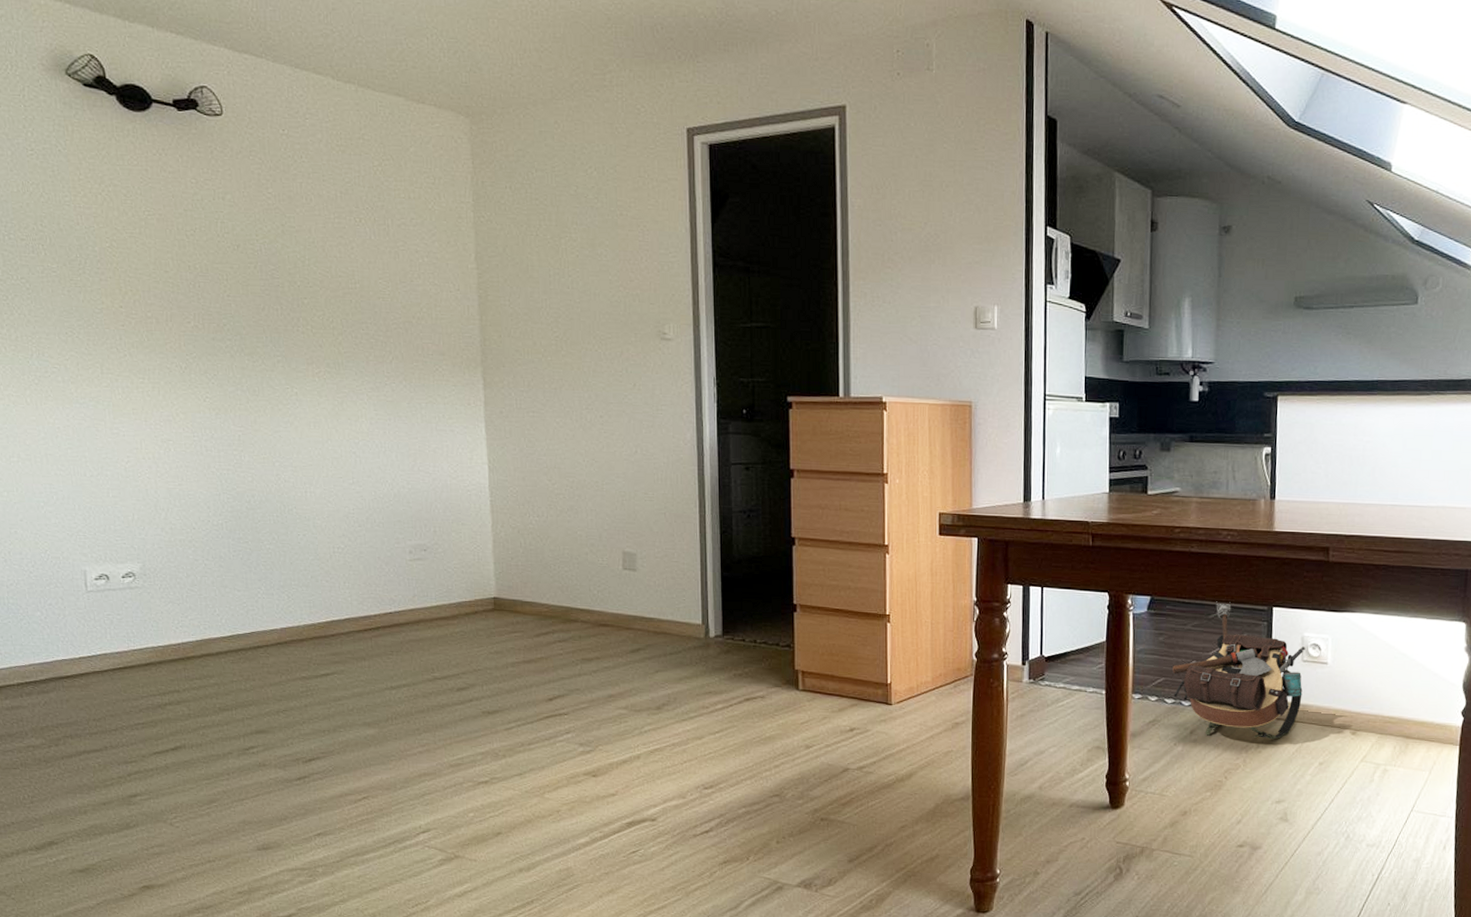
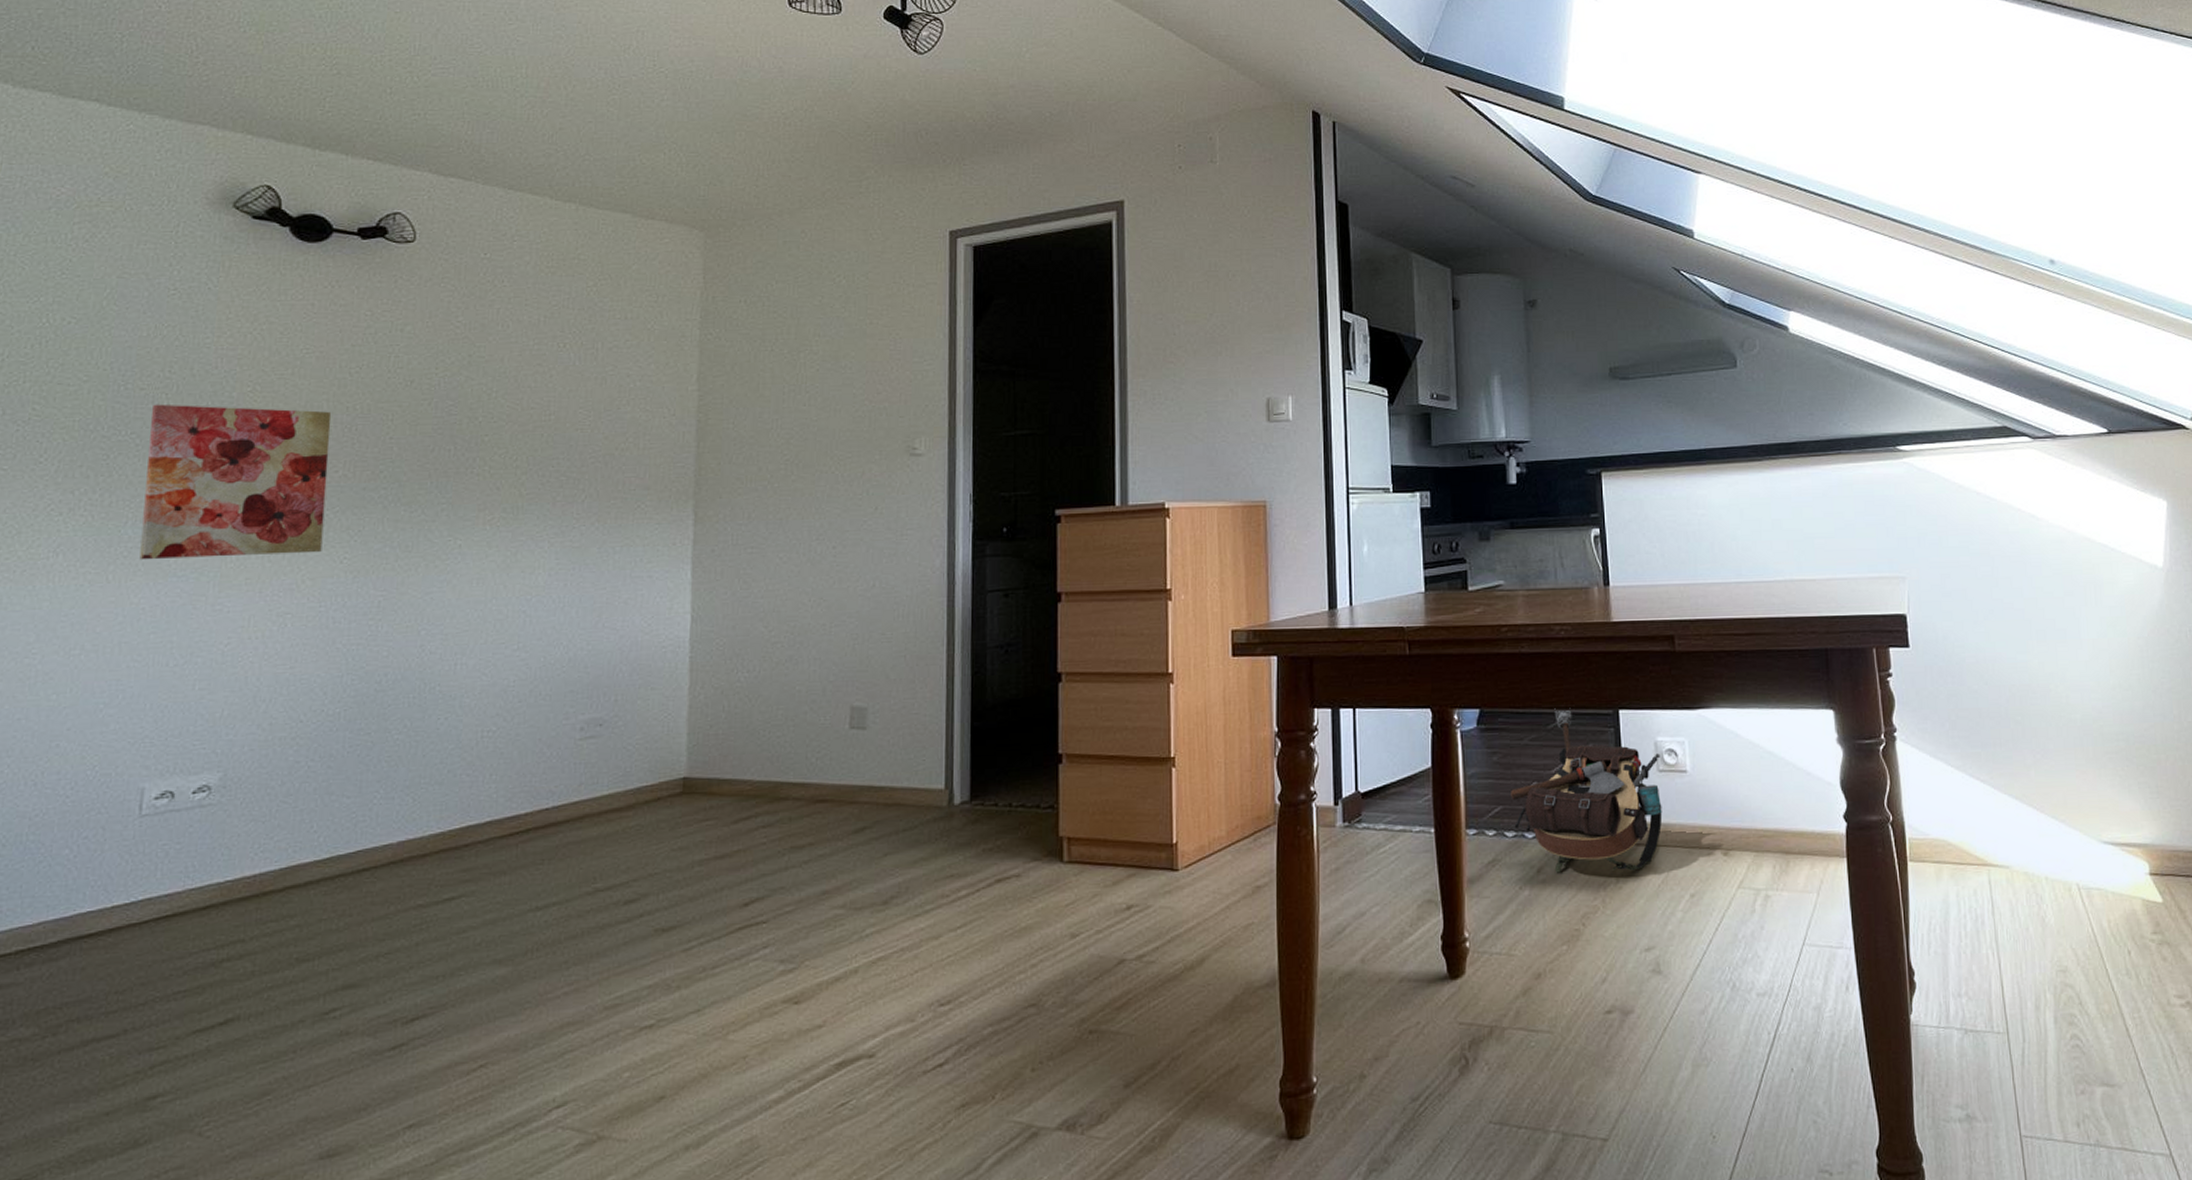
wall art: none [34,253,188,391] -> present [139,404,332,560]

